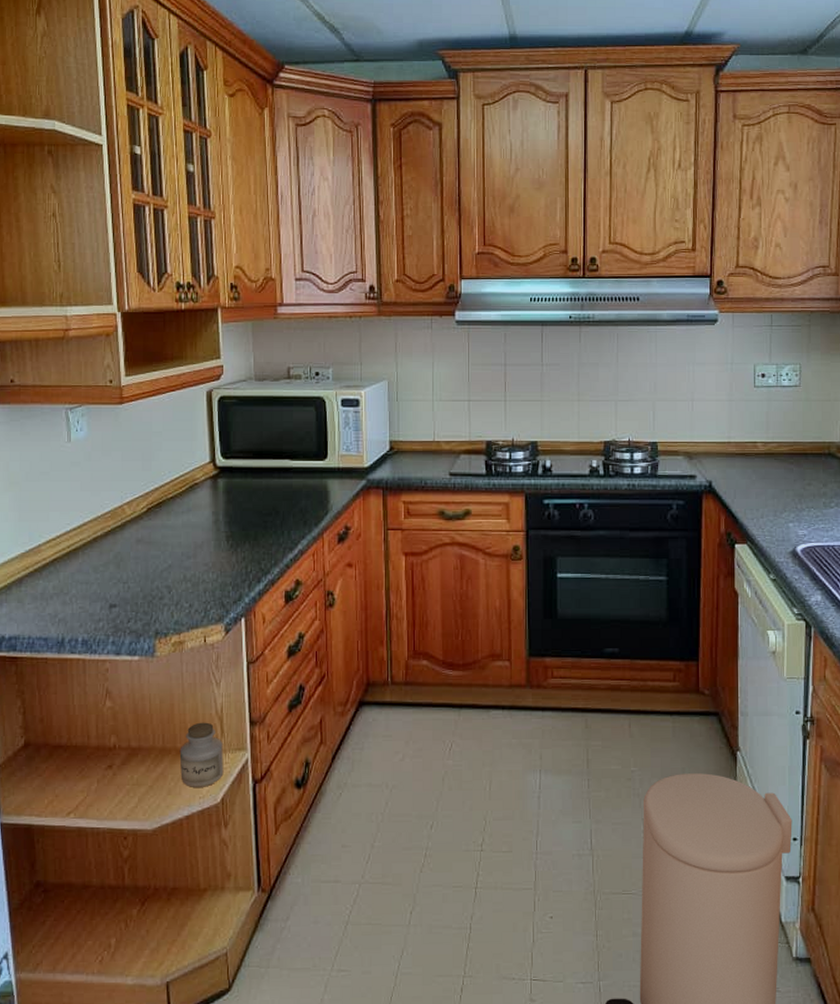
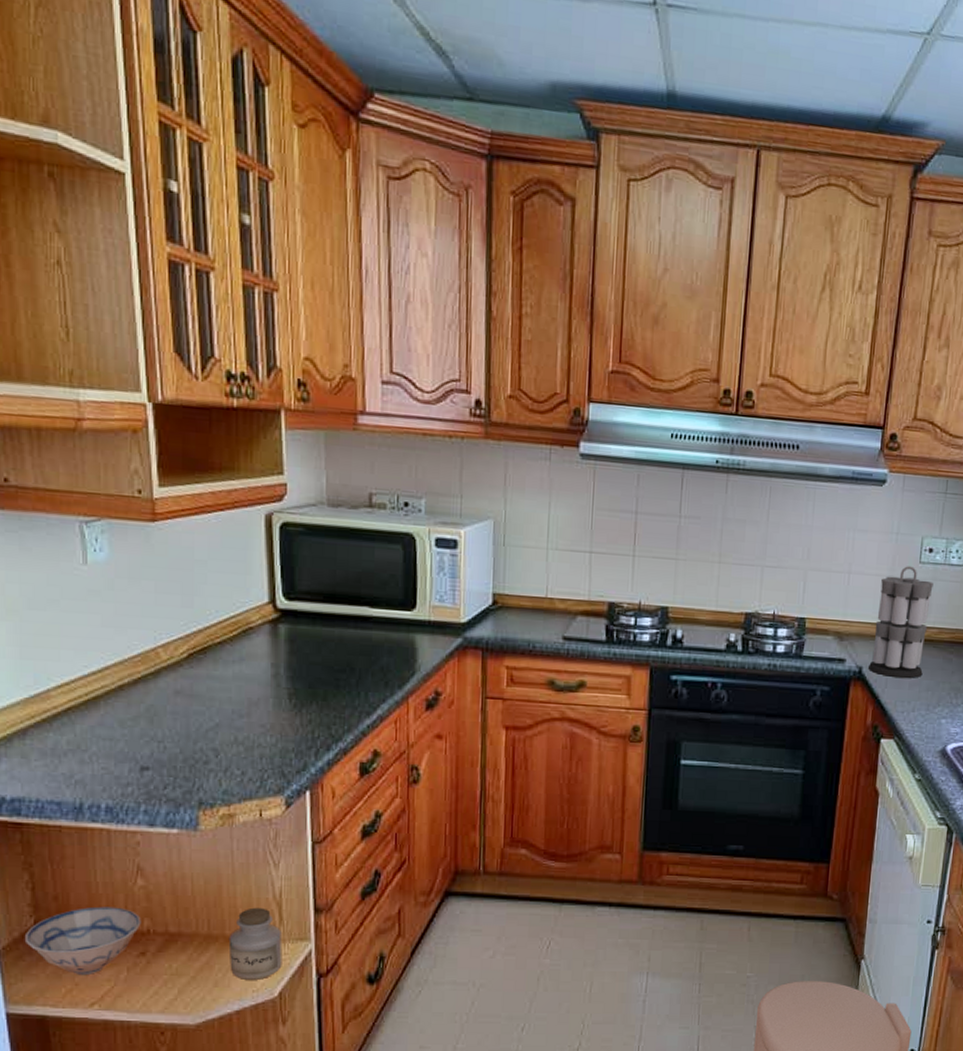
ceramic bowl: none [16,726,109,788] -> present [24,906,141,976]
spice rack: none [718,391,769,488] -> present [869,566,934,678]

